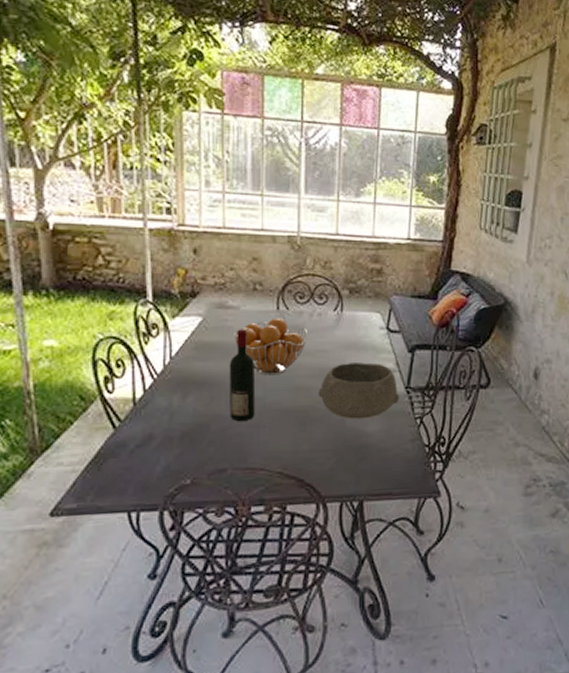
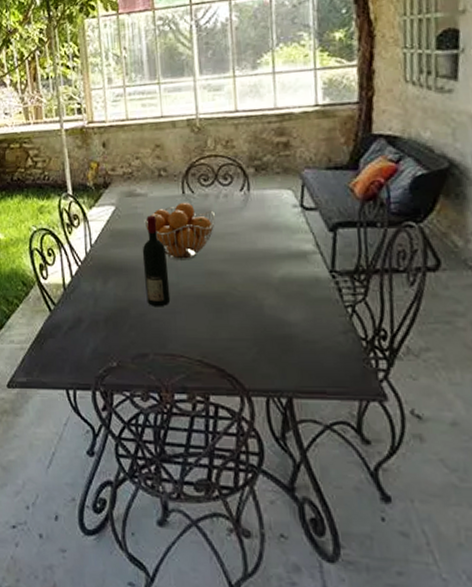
bowl: present [318,363,400,419] -> none [231,244,324,306]

